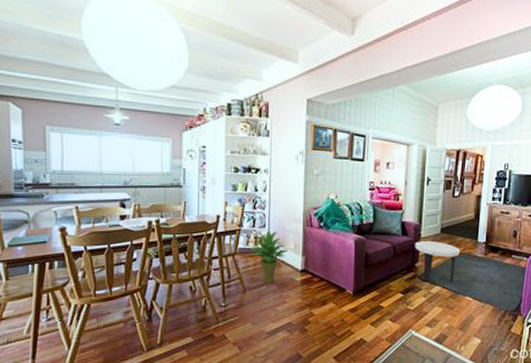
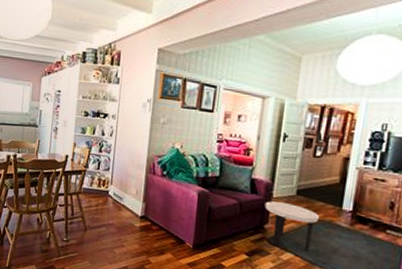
potted plant: present [249,230,288,283] -> none [93,174,130,225]

